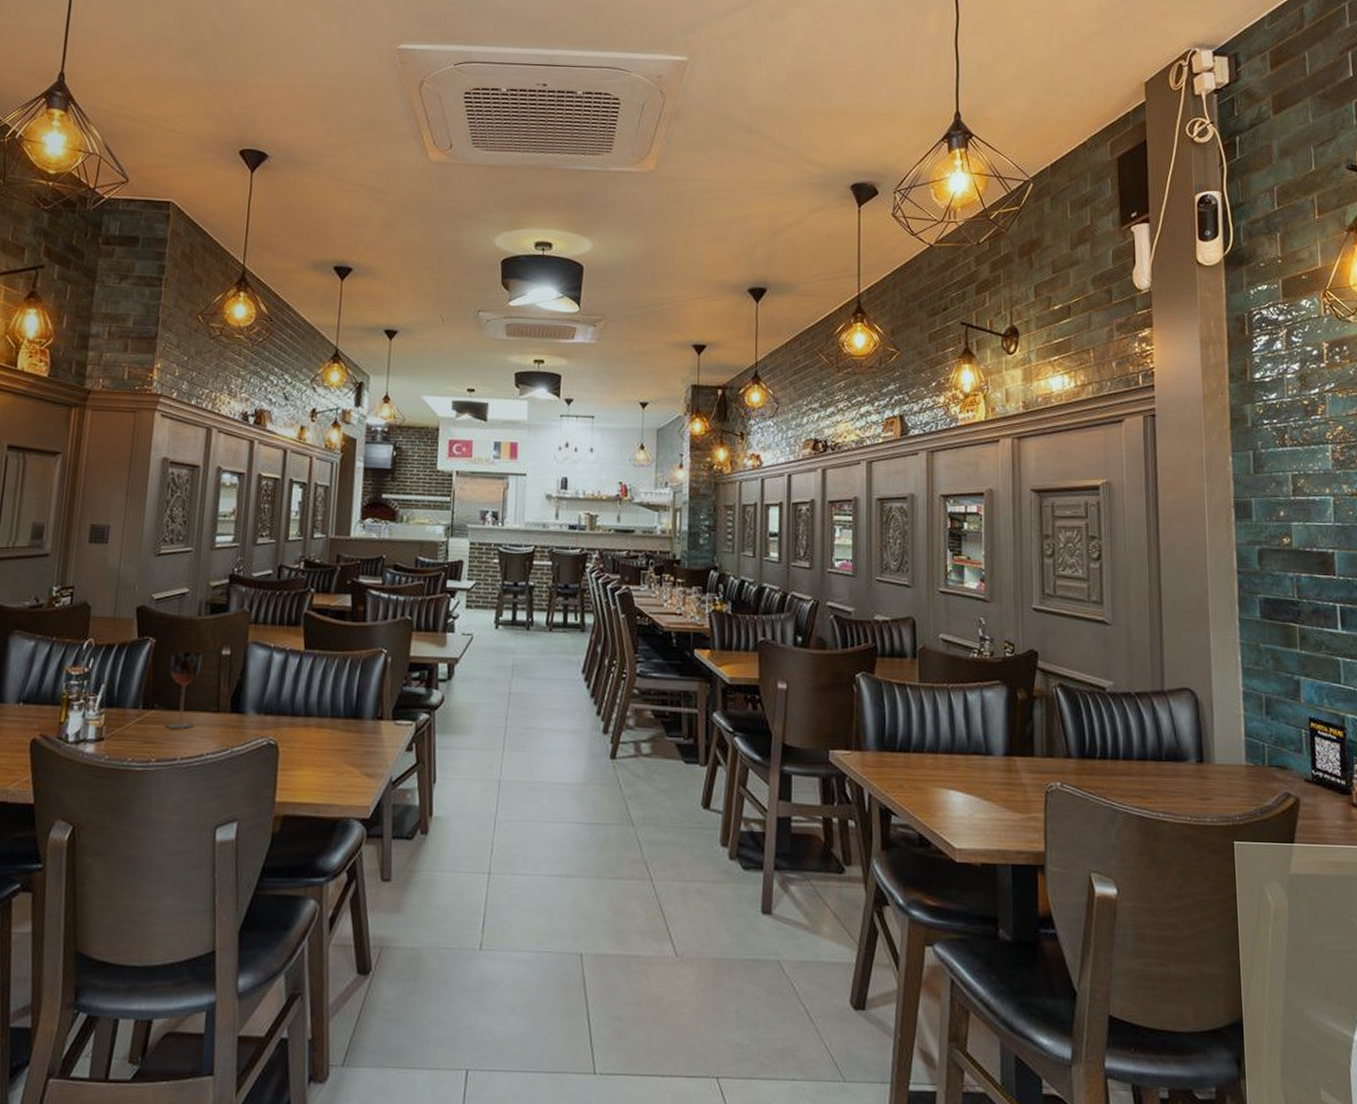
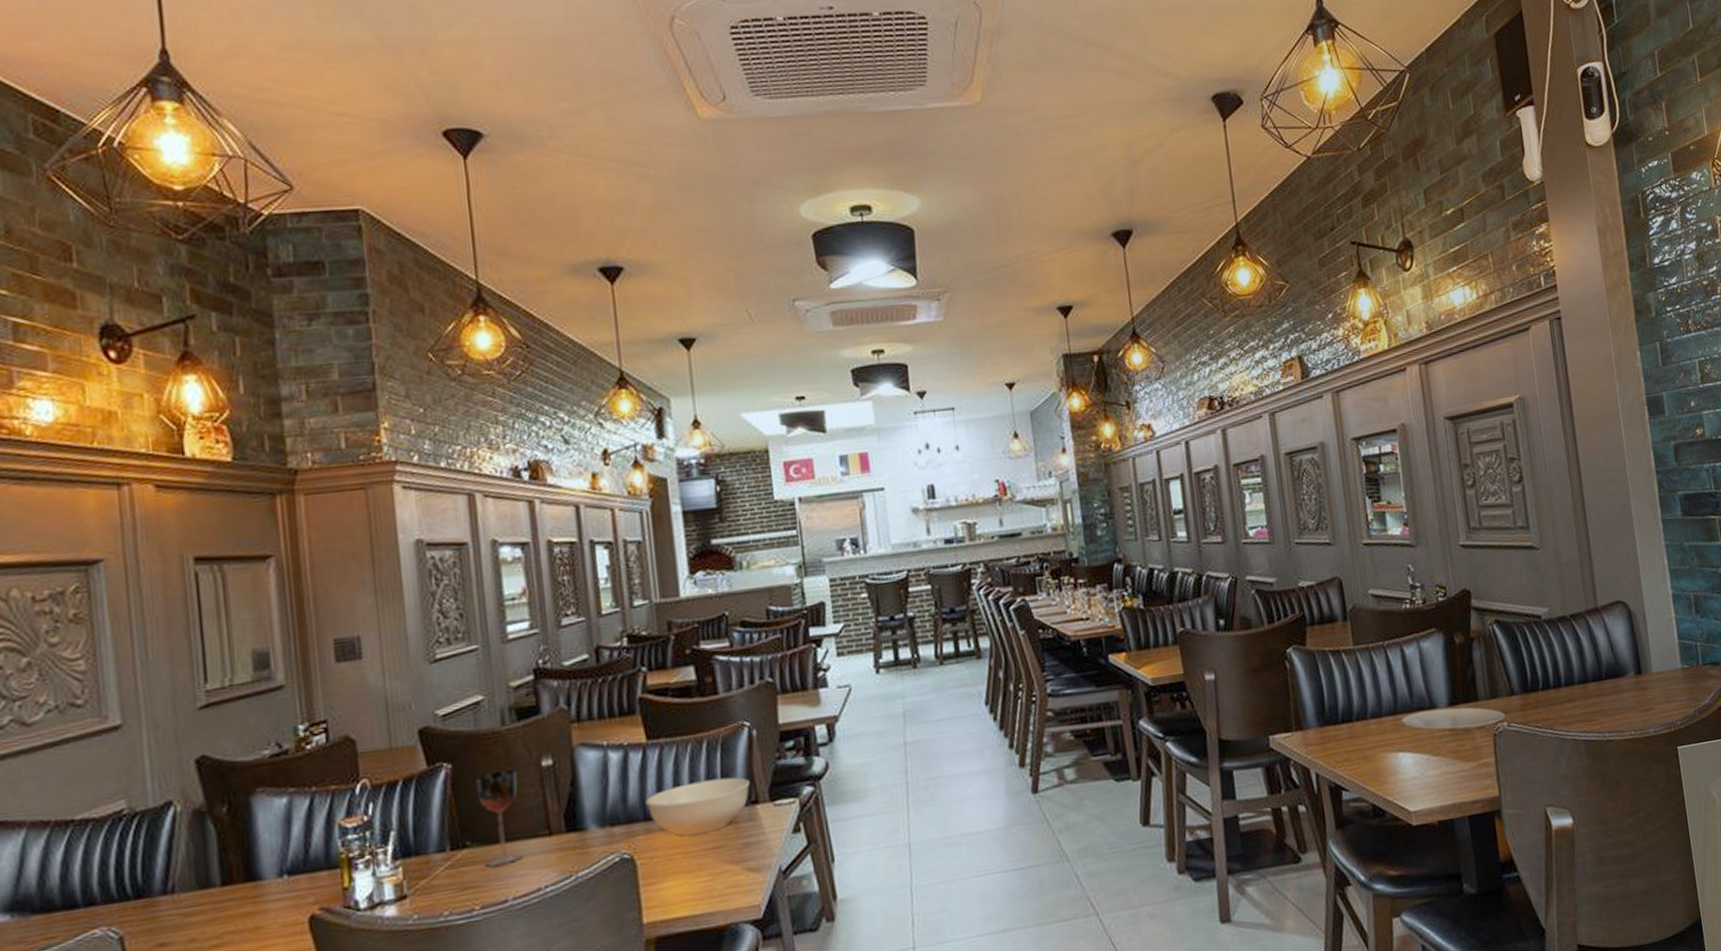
bowl: none [294,691,380,736] -> present [645,777,751,837]
plate: none [957,755,1059,783] -> present [1401,707,1505,732]

